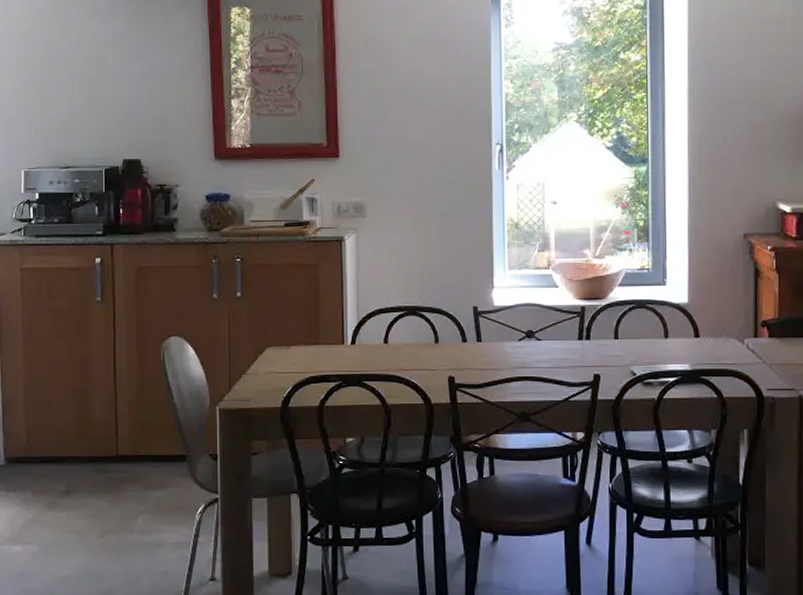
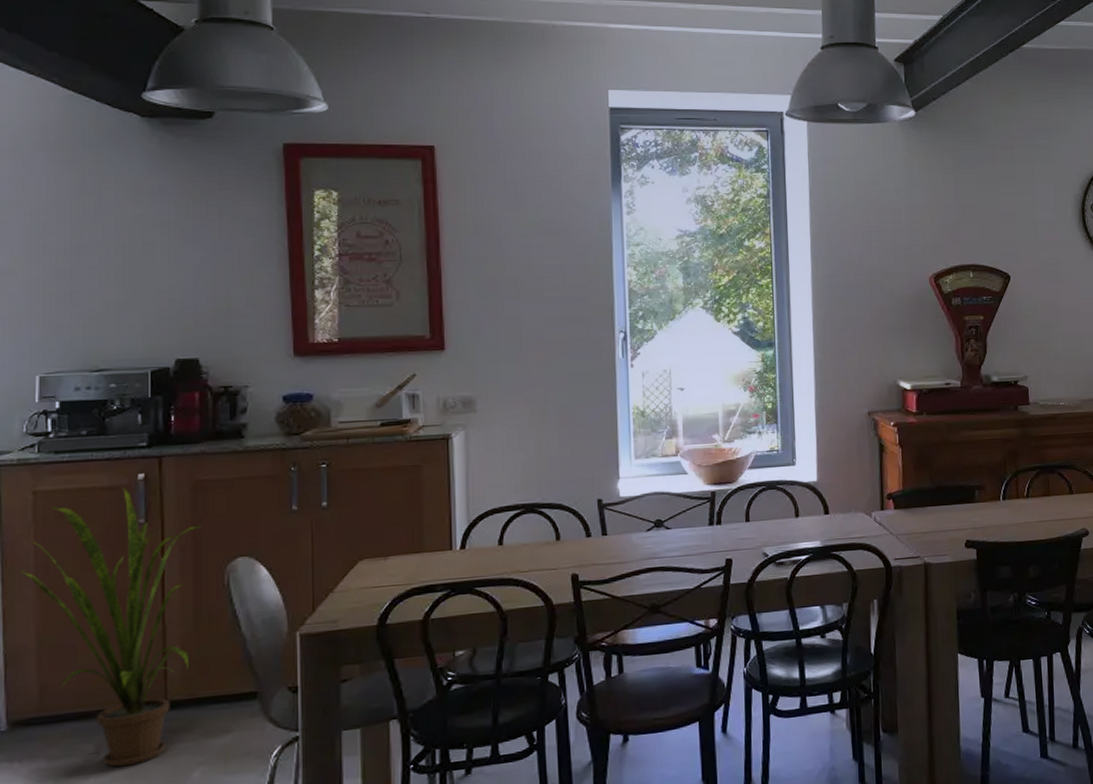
house plant: none [12,268,143,506] -> present [20,486,202,768]

